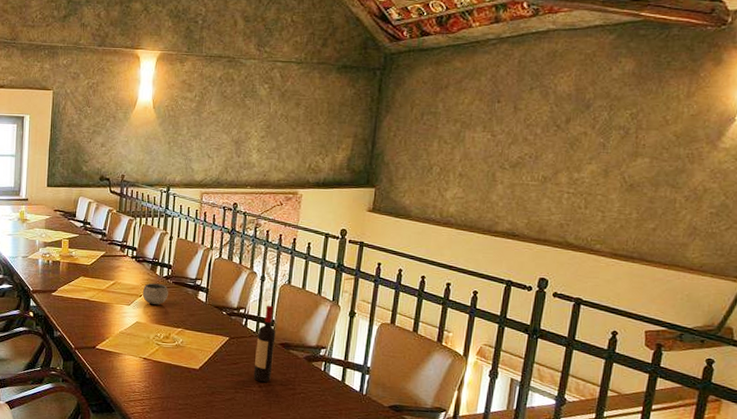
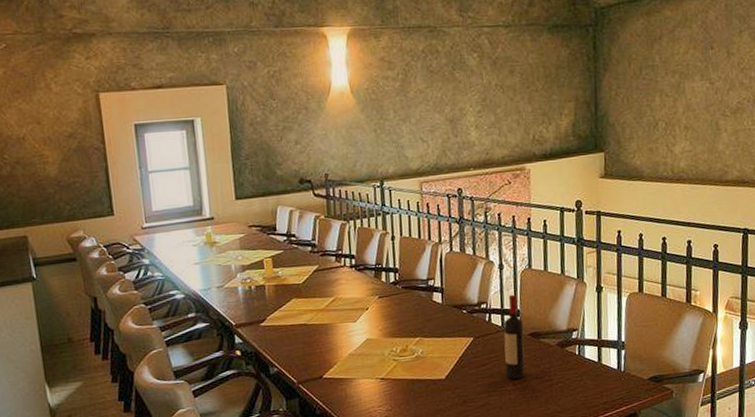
bowl: present [142,283,168,305] -> none [368,291,399,316]

